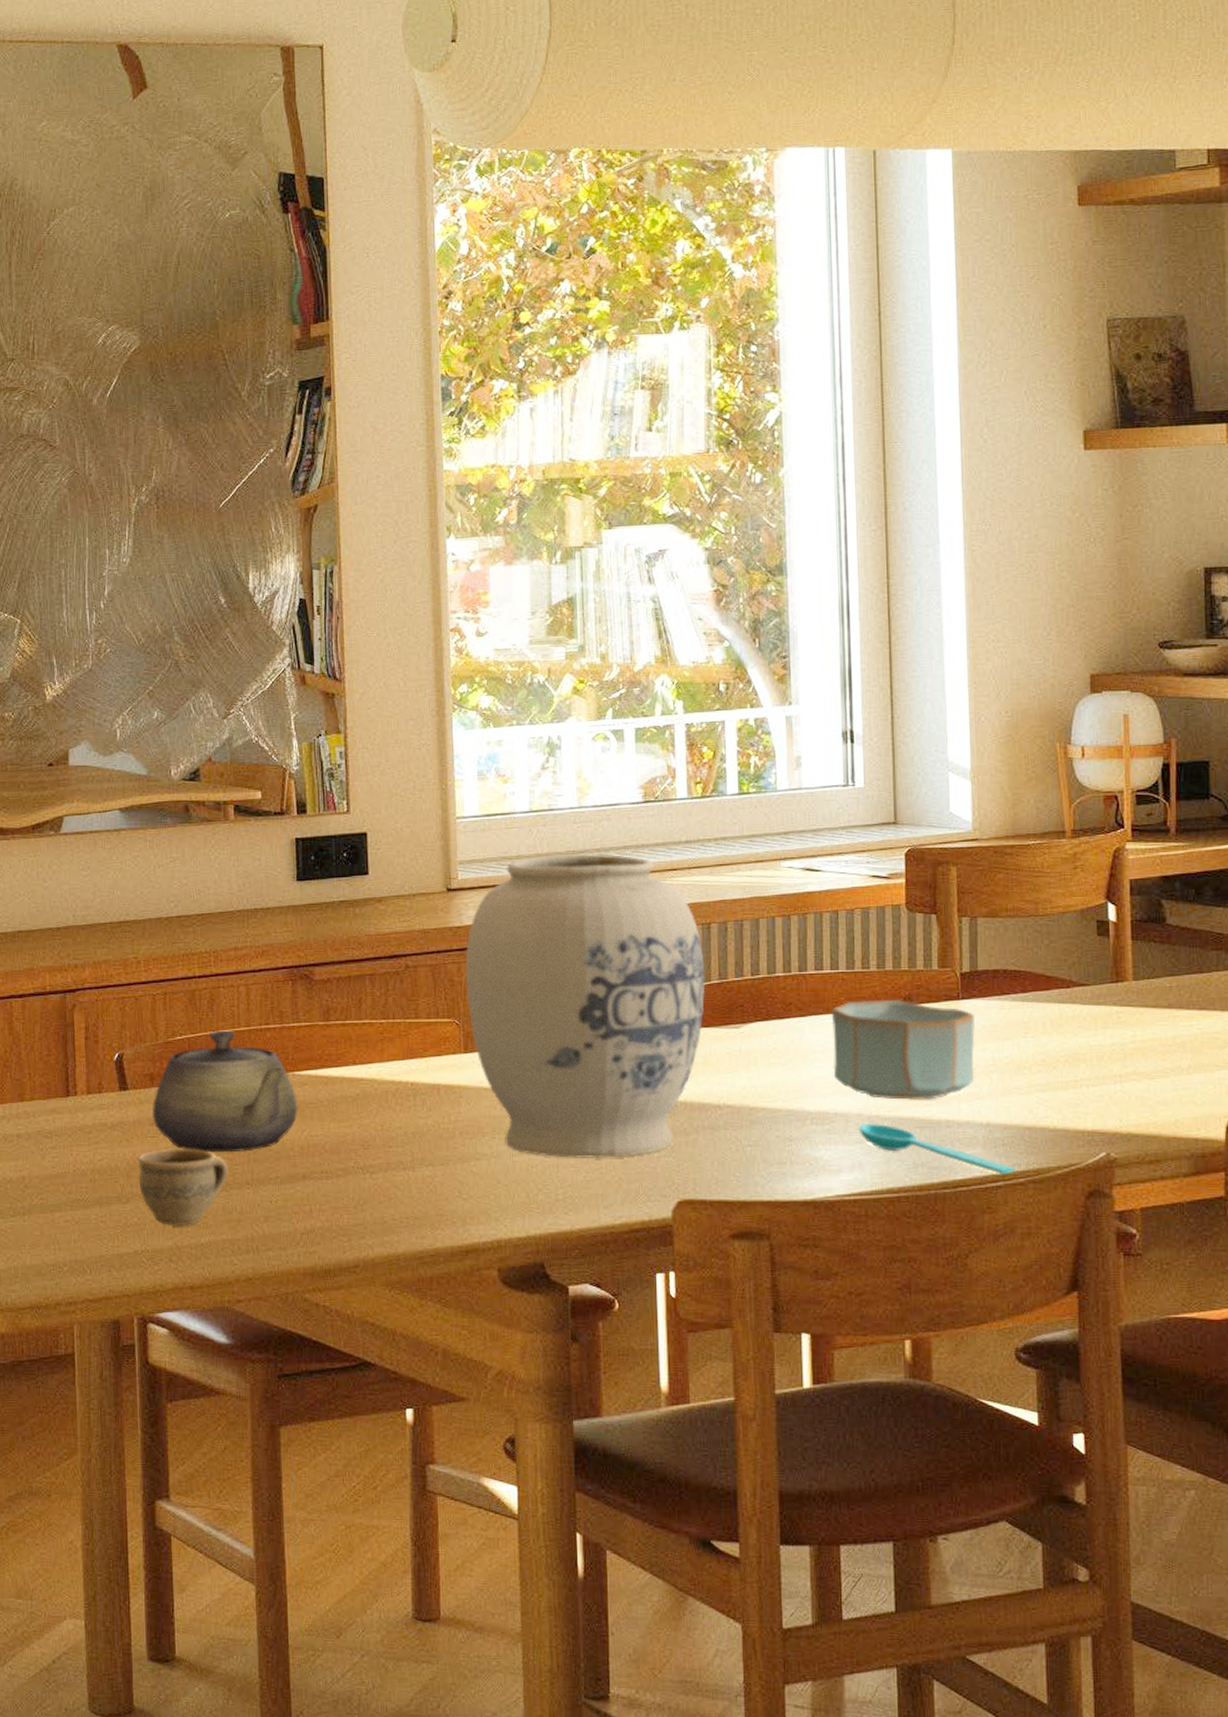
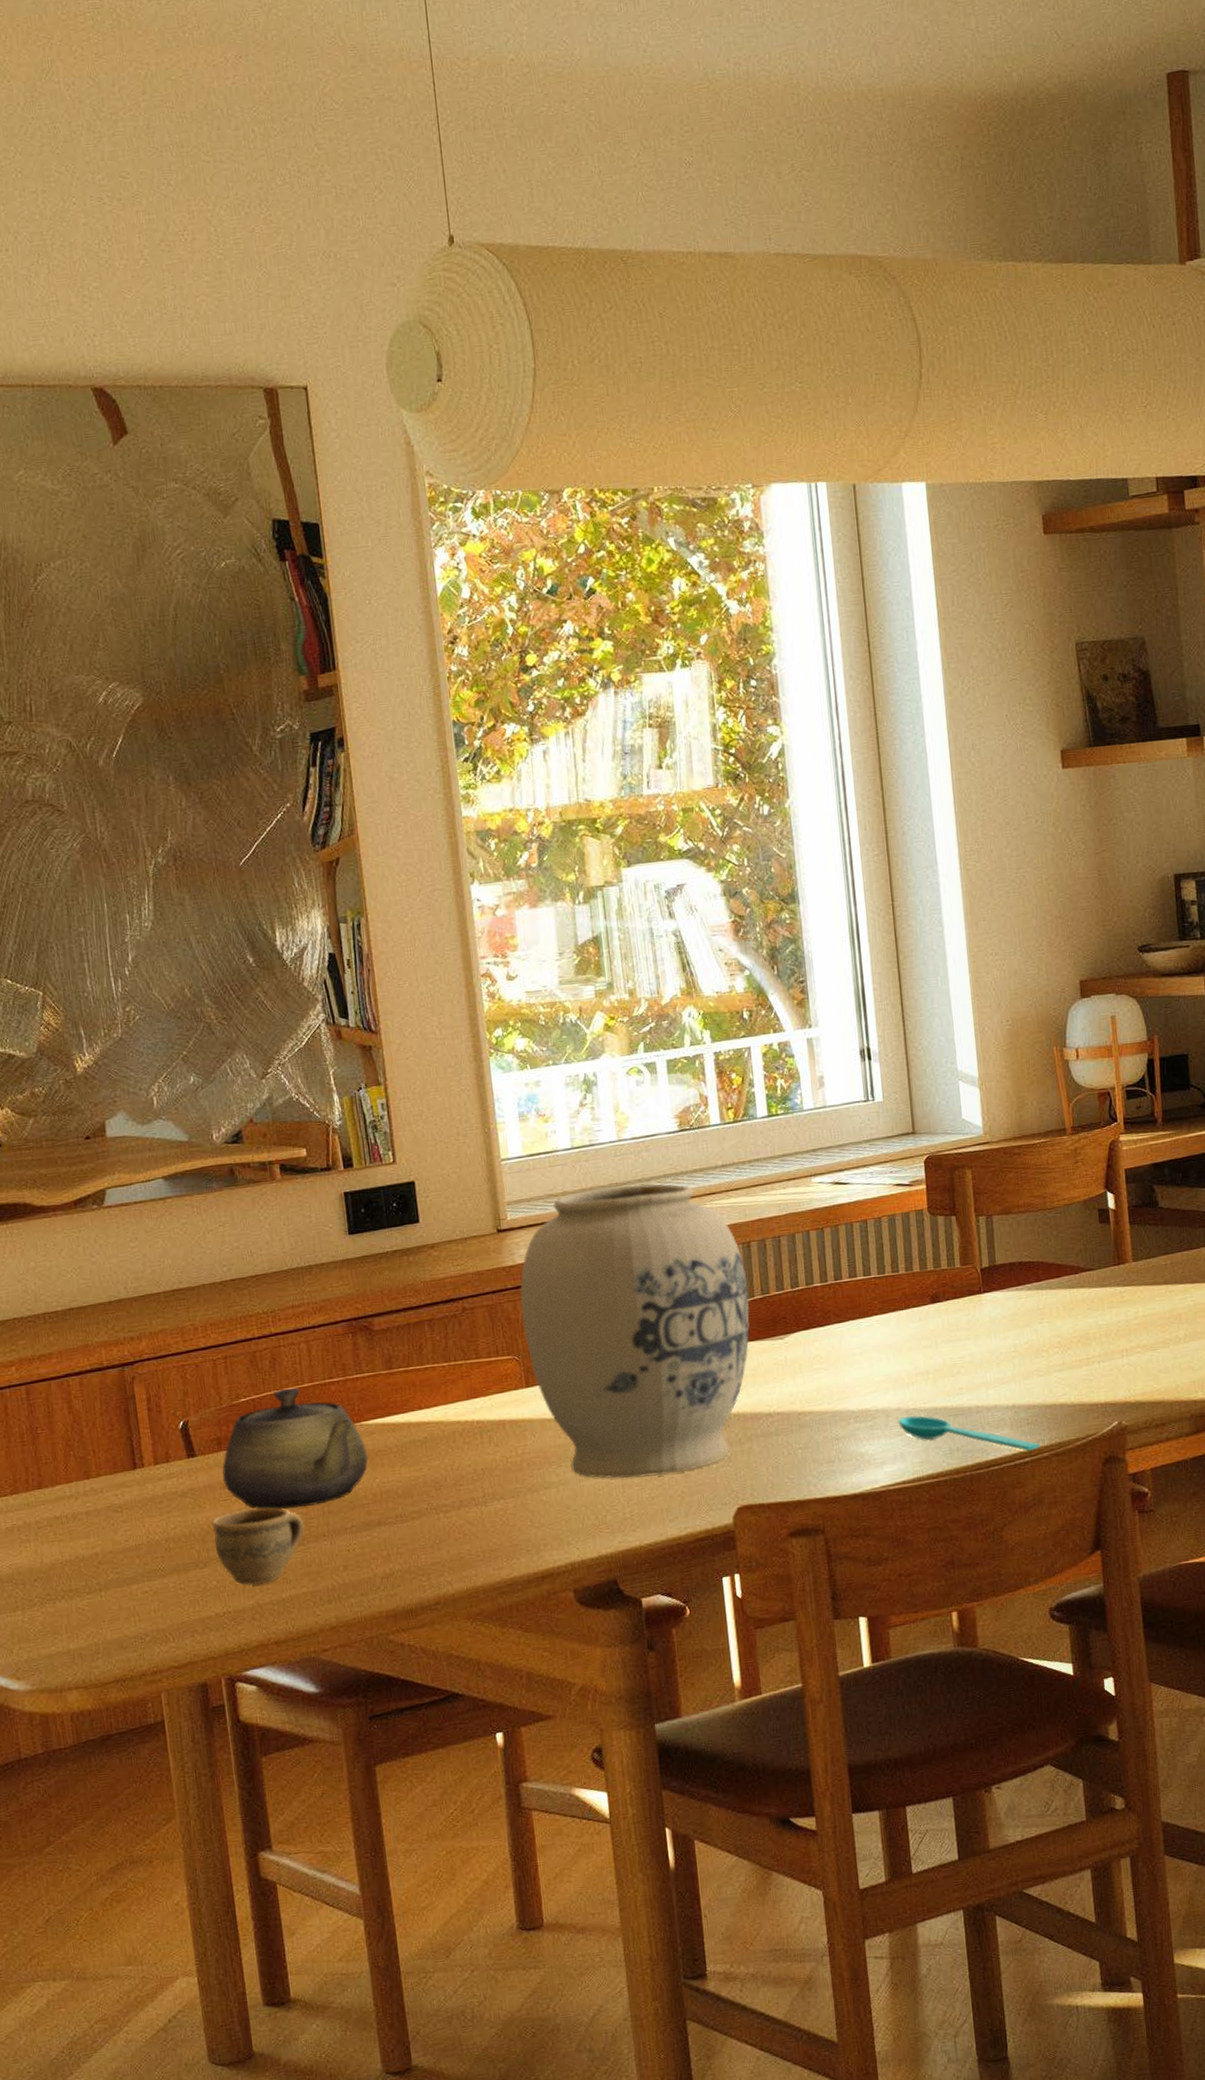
bowl: present [831,999,975,1100] -> none [866,1298,999,1392]

